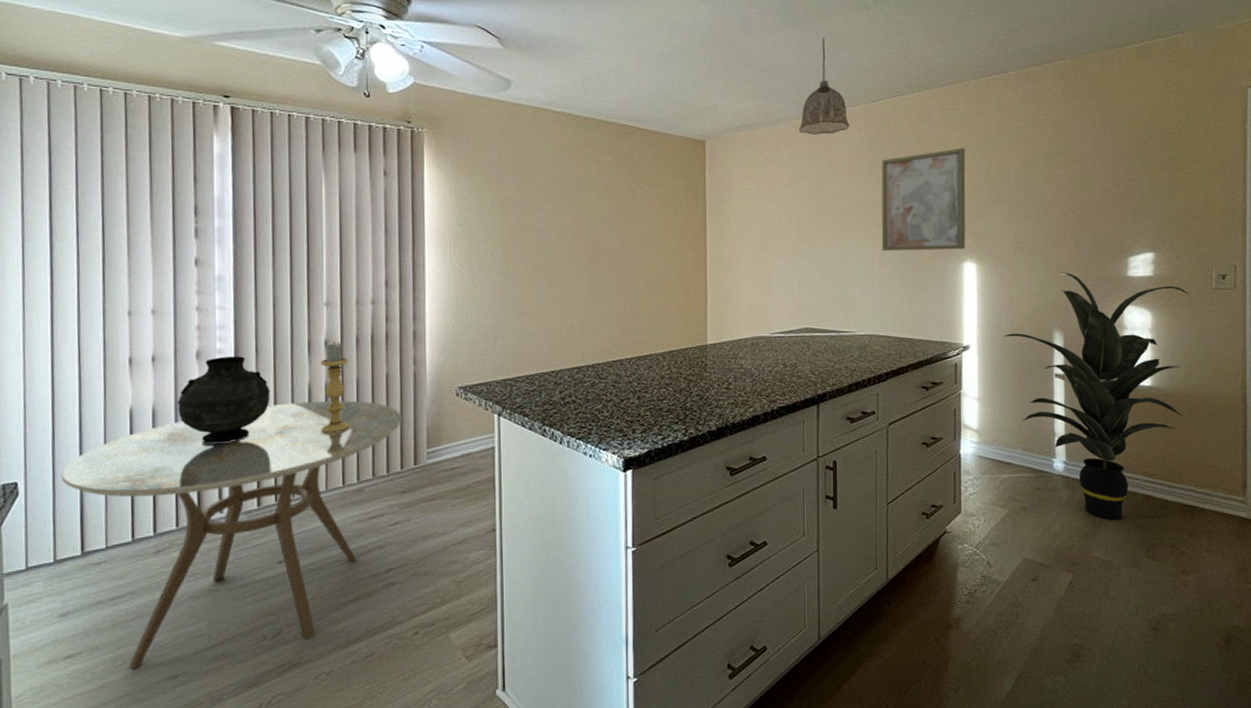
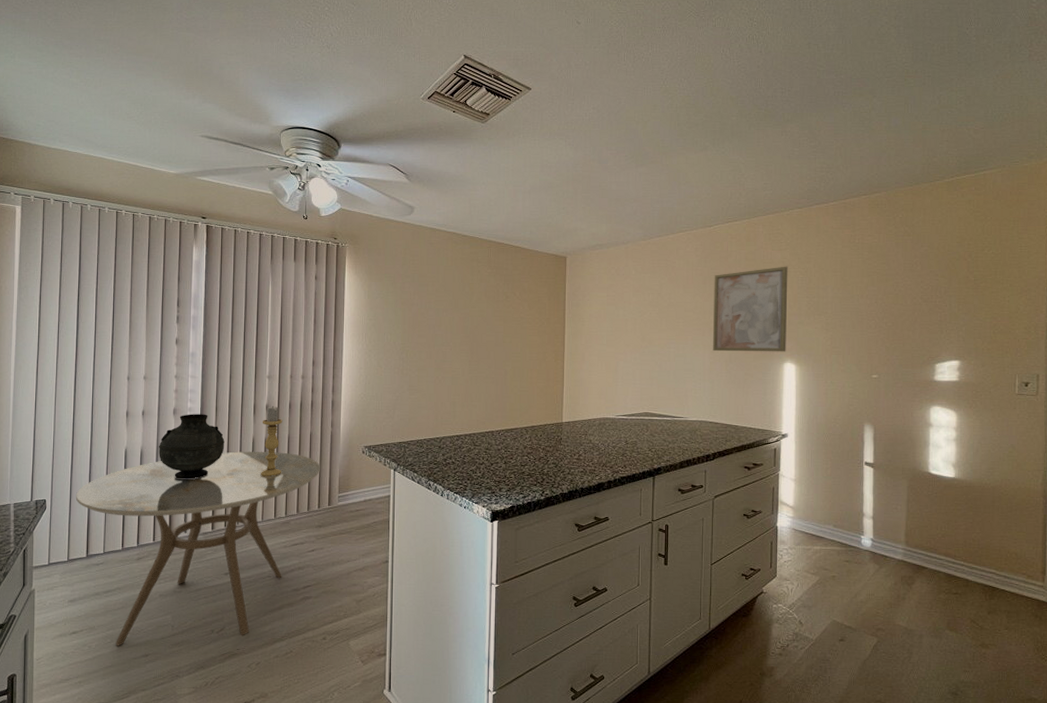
pendant lamp: present [799,38,850,135] -> none [645,174,688,253]
indoor plant: present [1003,272,1188,521] -> none [819,375,992,594]

